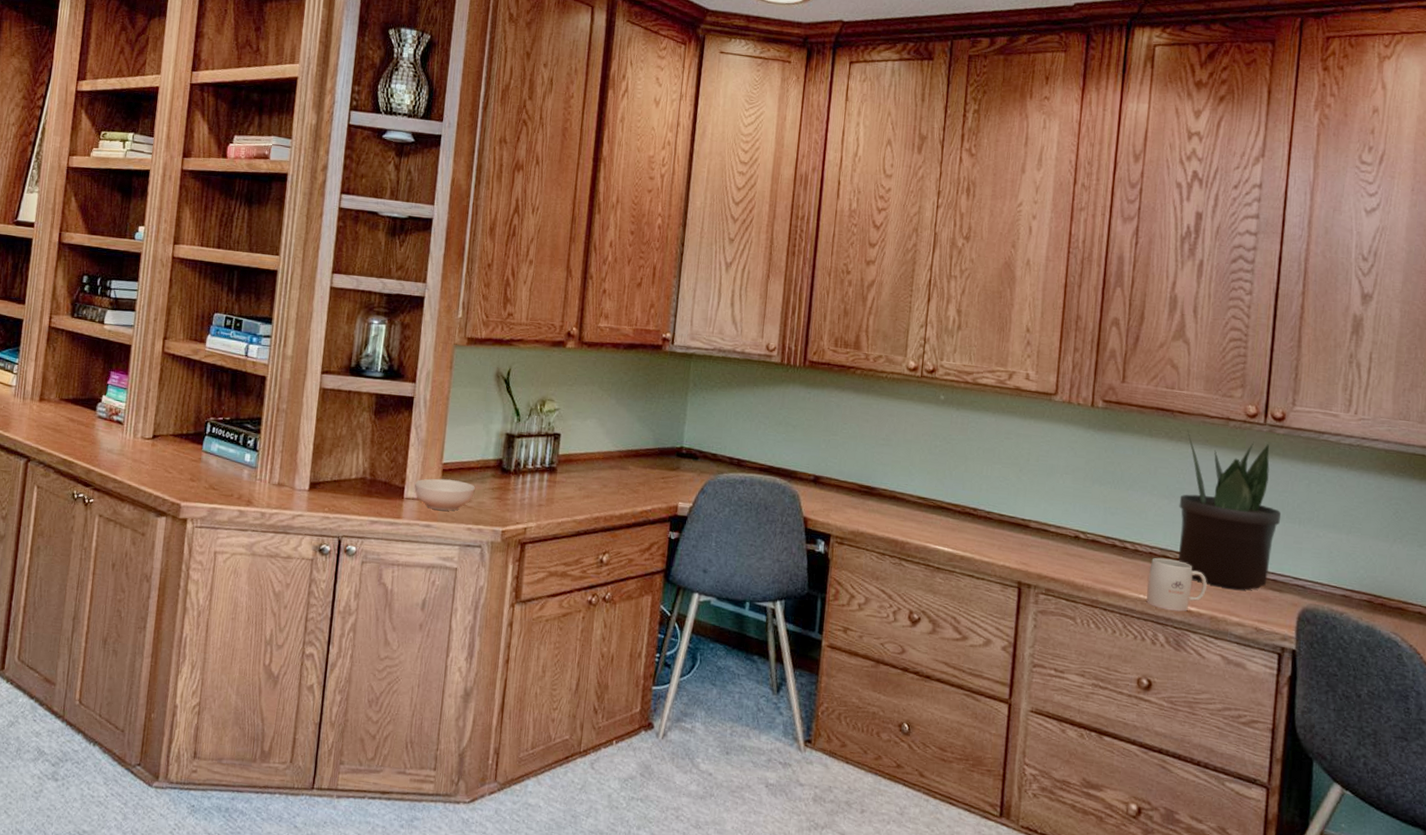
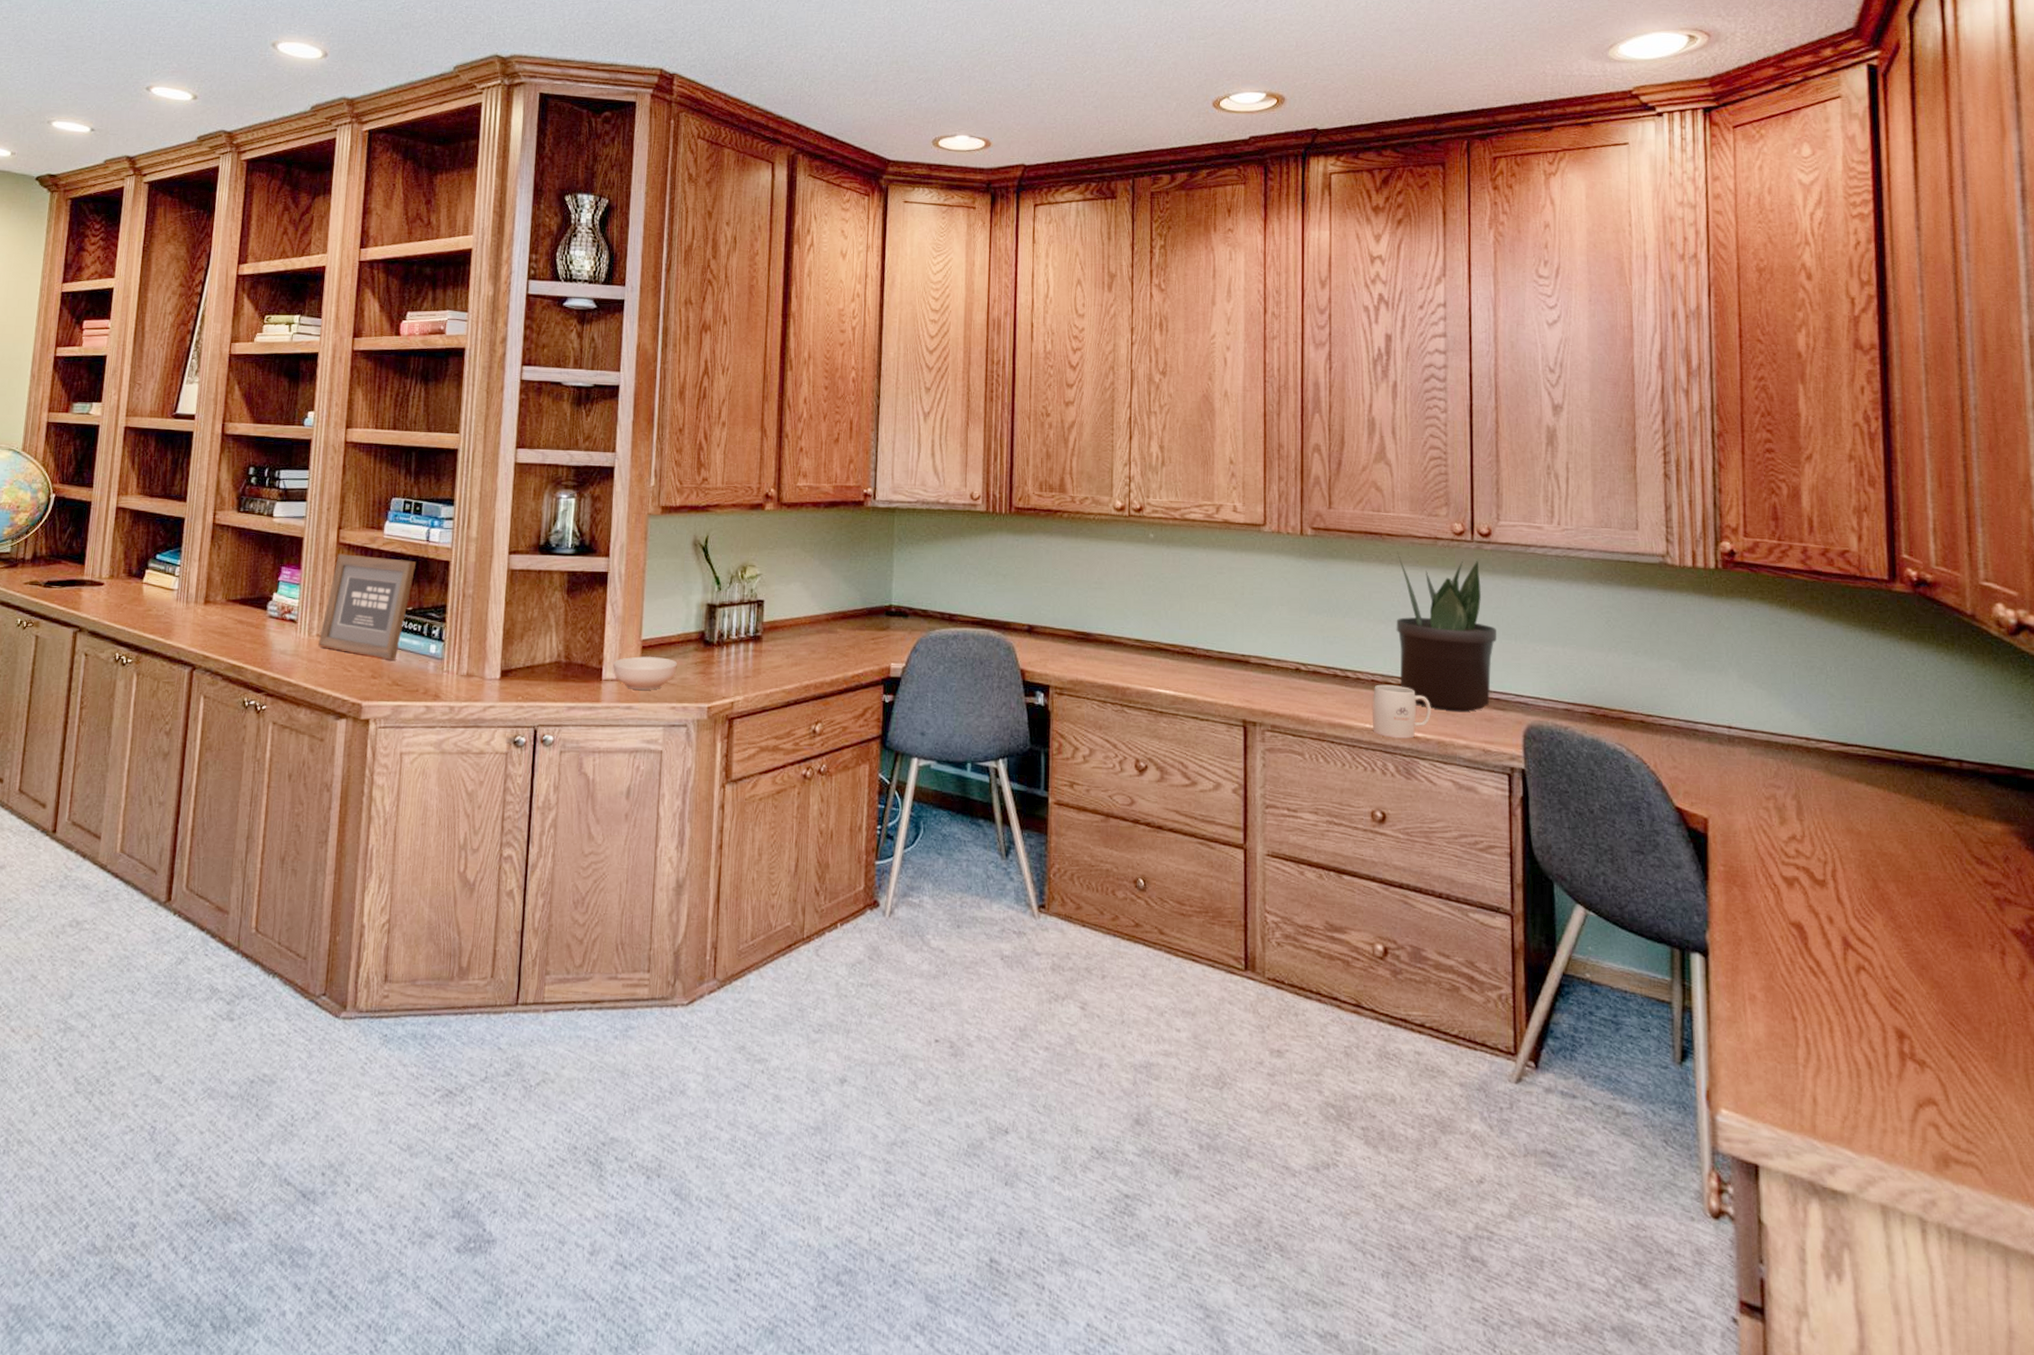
picture frame: none [142,362,236,466] -> present [318,554,417,660]

